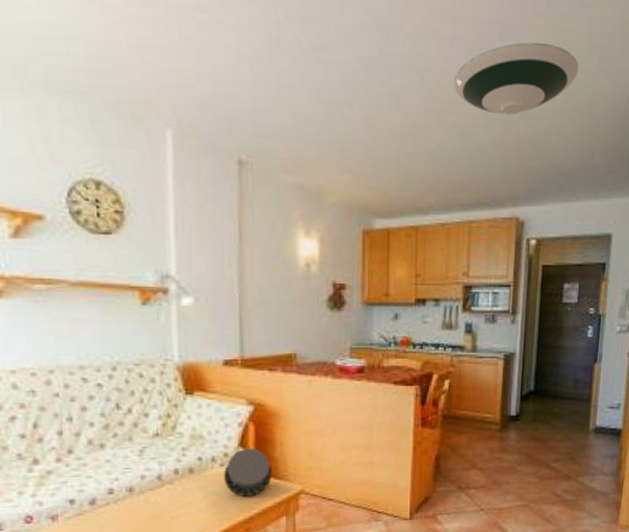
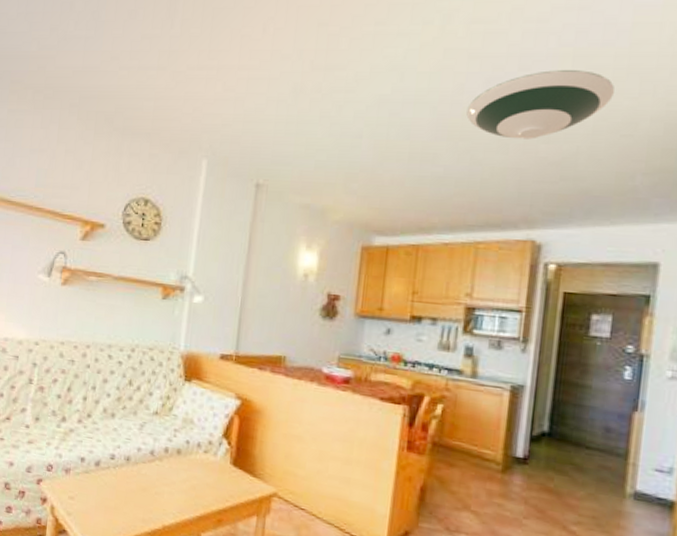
drum: present [224,448,272,497] -> none [205,439,250,489]

